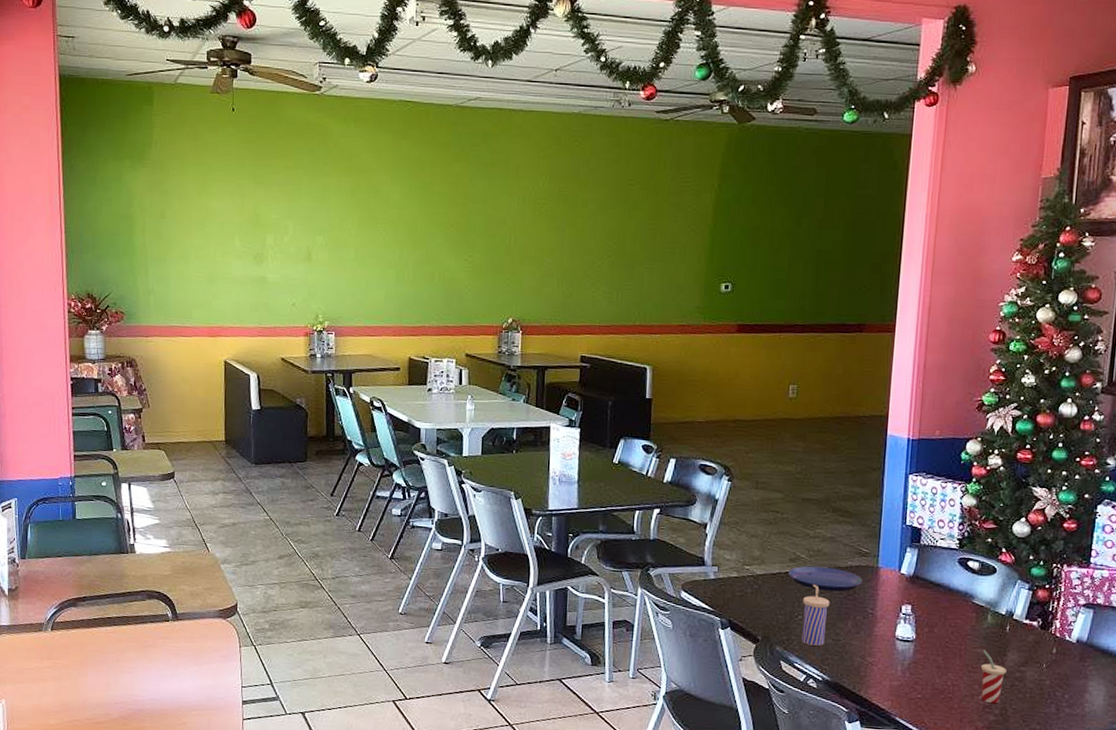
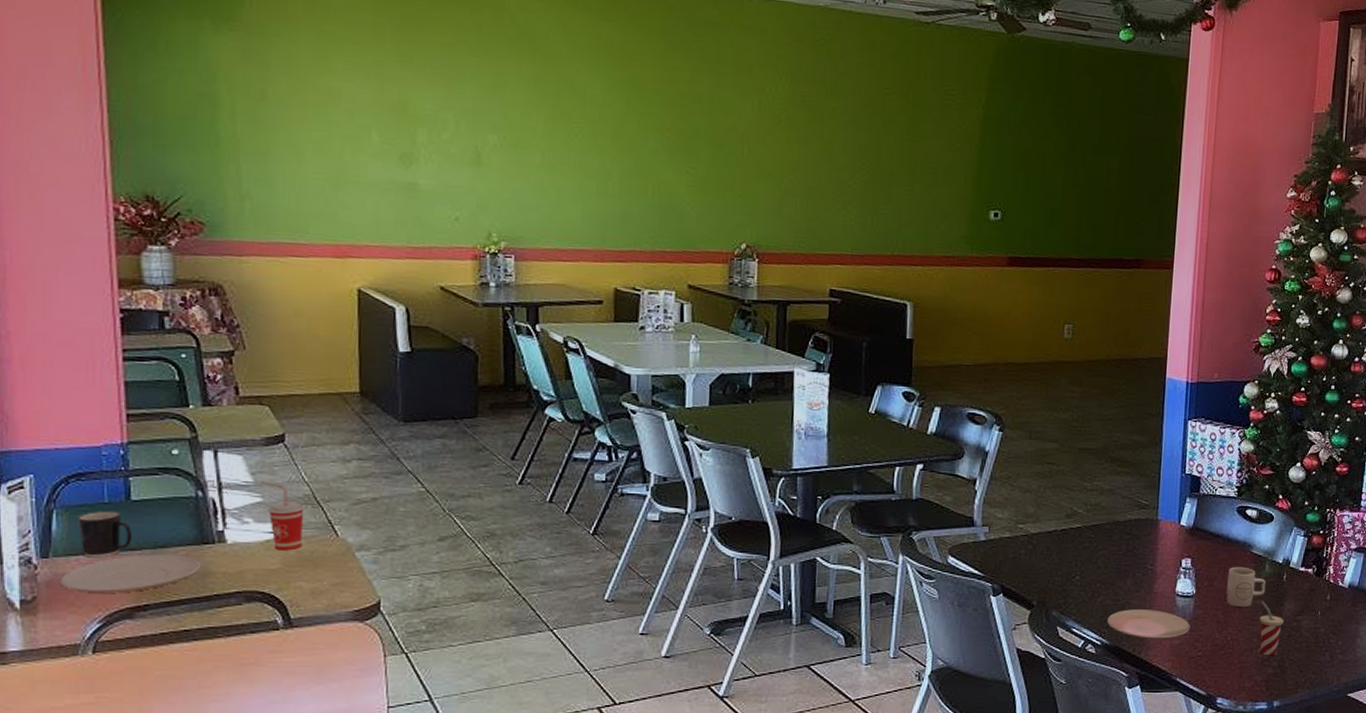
plate: none [32,559,120,587] -> present [60,554,202,593]
mug: none [43,526,76,561] -> present [78,510,132,558]
beverage cup: none [159,507,187,561] -> present [261,480,305,551]
plate: present [788,566,863,592] -> none [1065,521,1142,548]
beverage cup: present [801,585,830,646] -> none [1079,542,1109,608]
plate: none [828,649,910,680] -> present [1107,609,1190,640]
mug: none [946,615,989,656] -> present [1226,566,1267,608]

